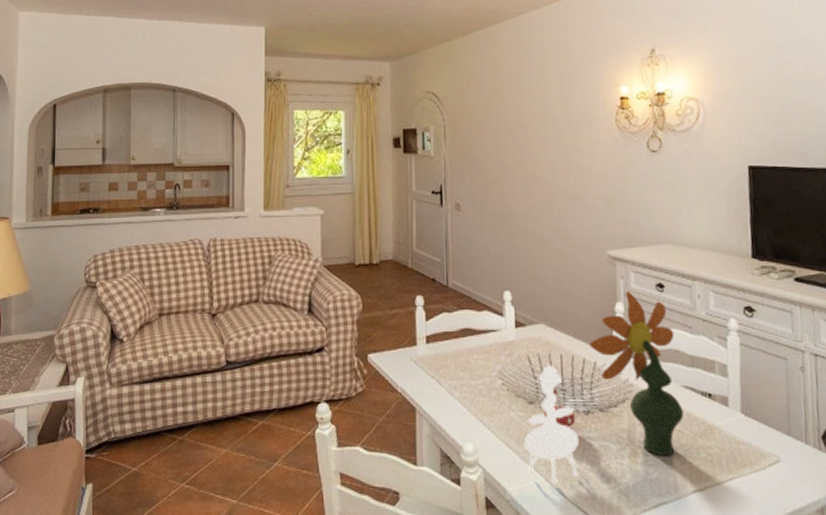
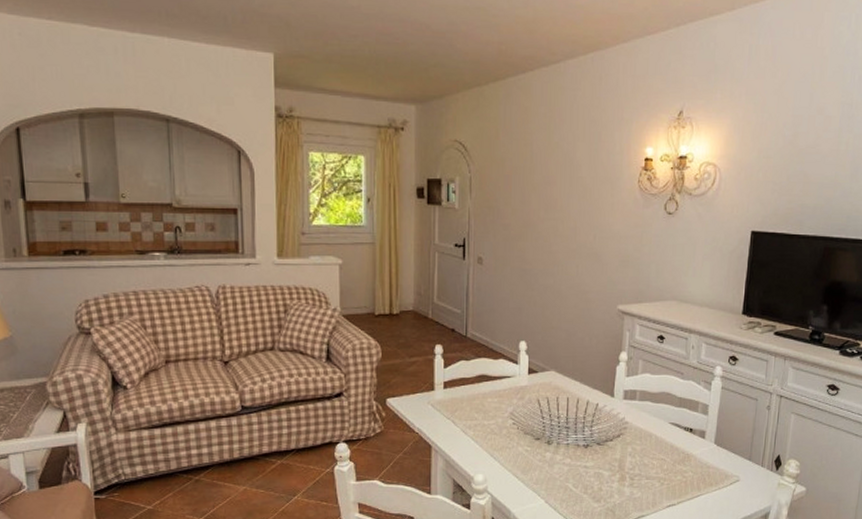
plant: present [524,290,684,484] -> none [530,341,668,505]

